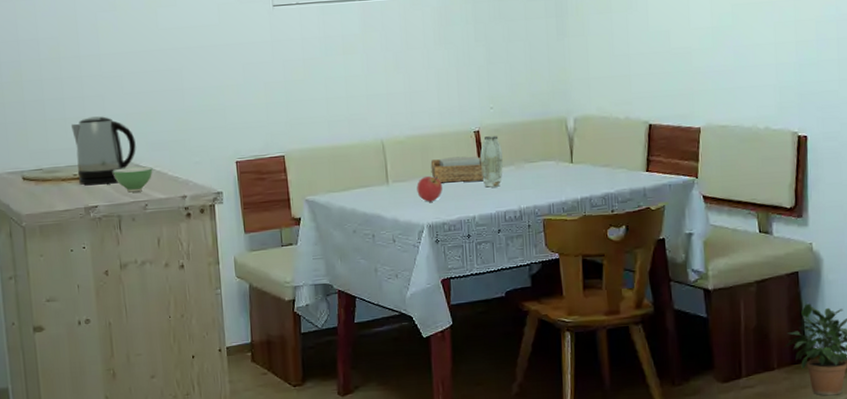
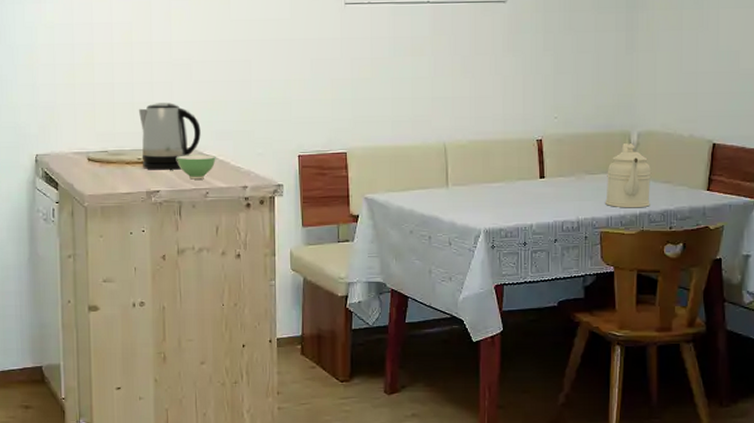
fruit: present [417,176,442,202] -> none [476,182,501,207]
napkin holder: present [430,156,484,183] -> none [491,164,543,190]
vase: present [479,135,504,188] -> none [541,145,565,197]
coffeepot: none [546,128,591,195] -> present [605,142,652,208]

